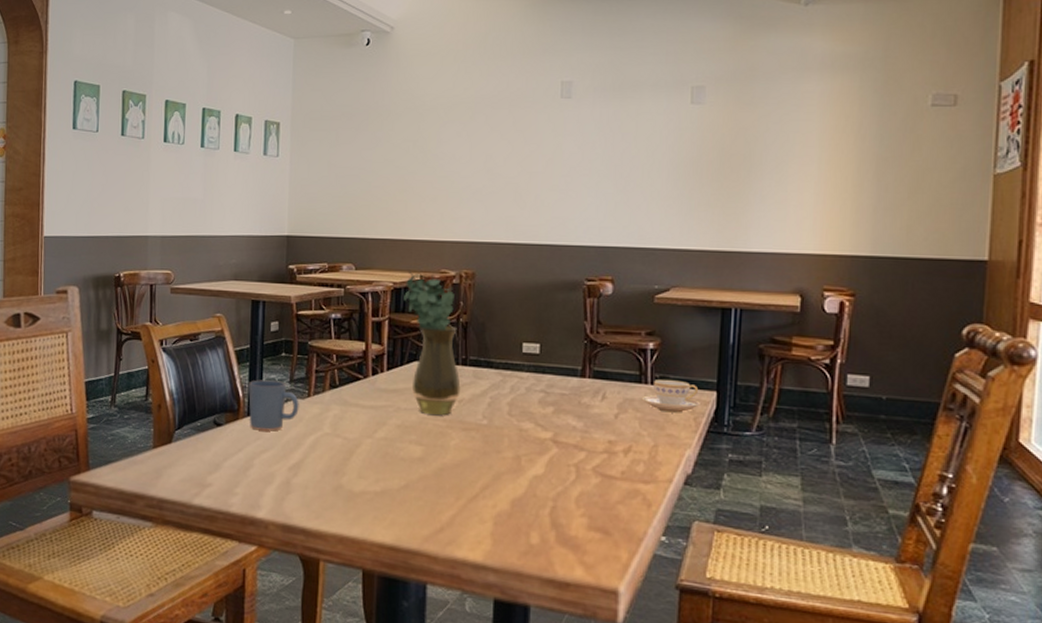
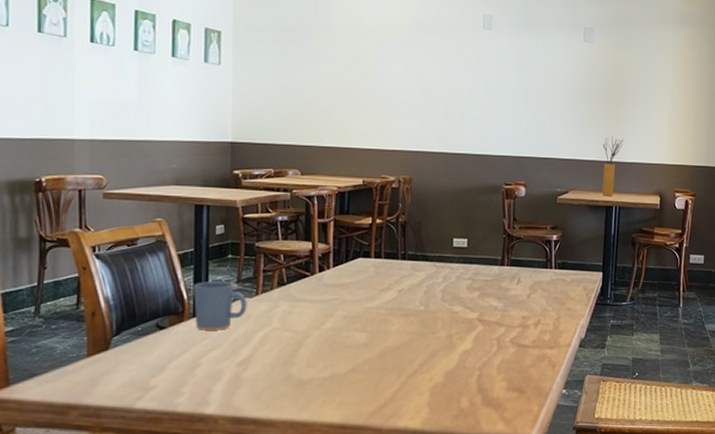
vase: present [404,269,461,415] -> none [348,175,401,304]
teacup: present [642,379,700,413] -> none [548,264,591,291]
vase: none [717,219,748,296] -> present [602,136,624,196]

